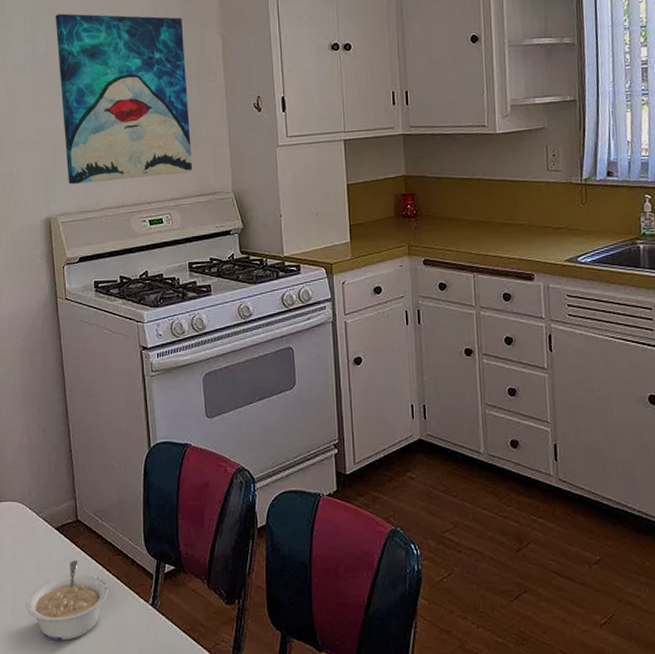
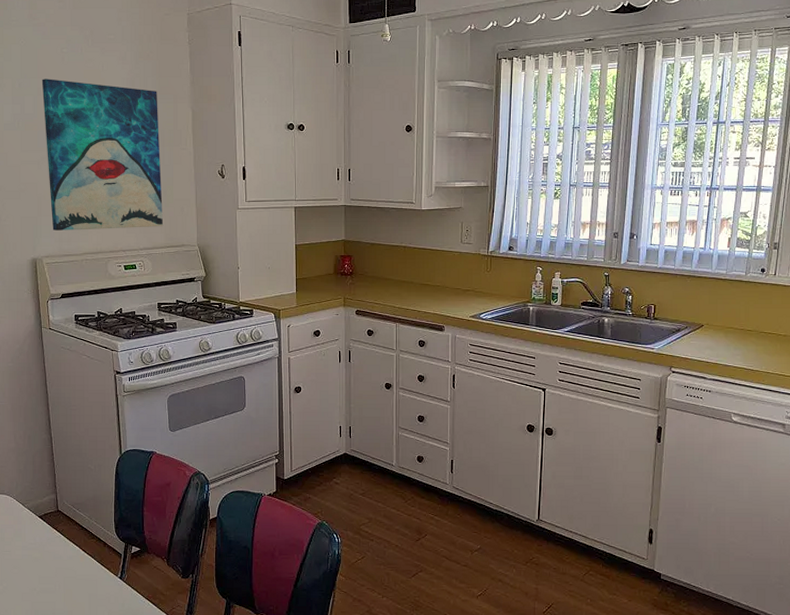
legume: present [26,560,108,641] -> none [13,542,84,605]

